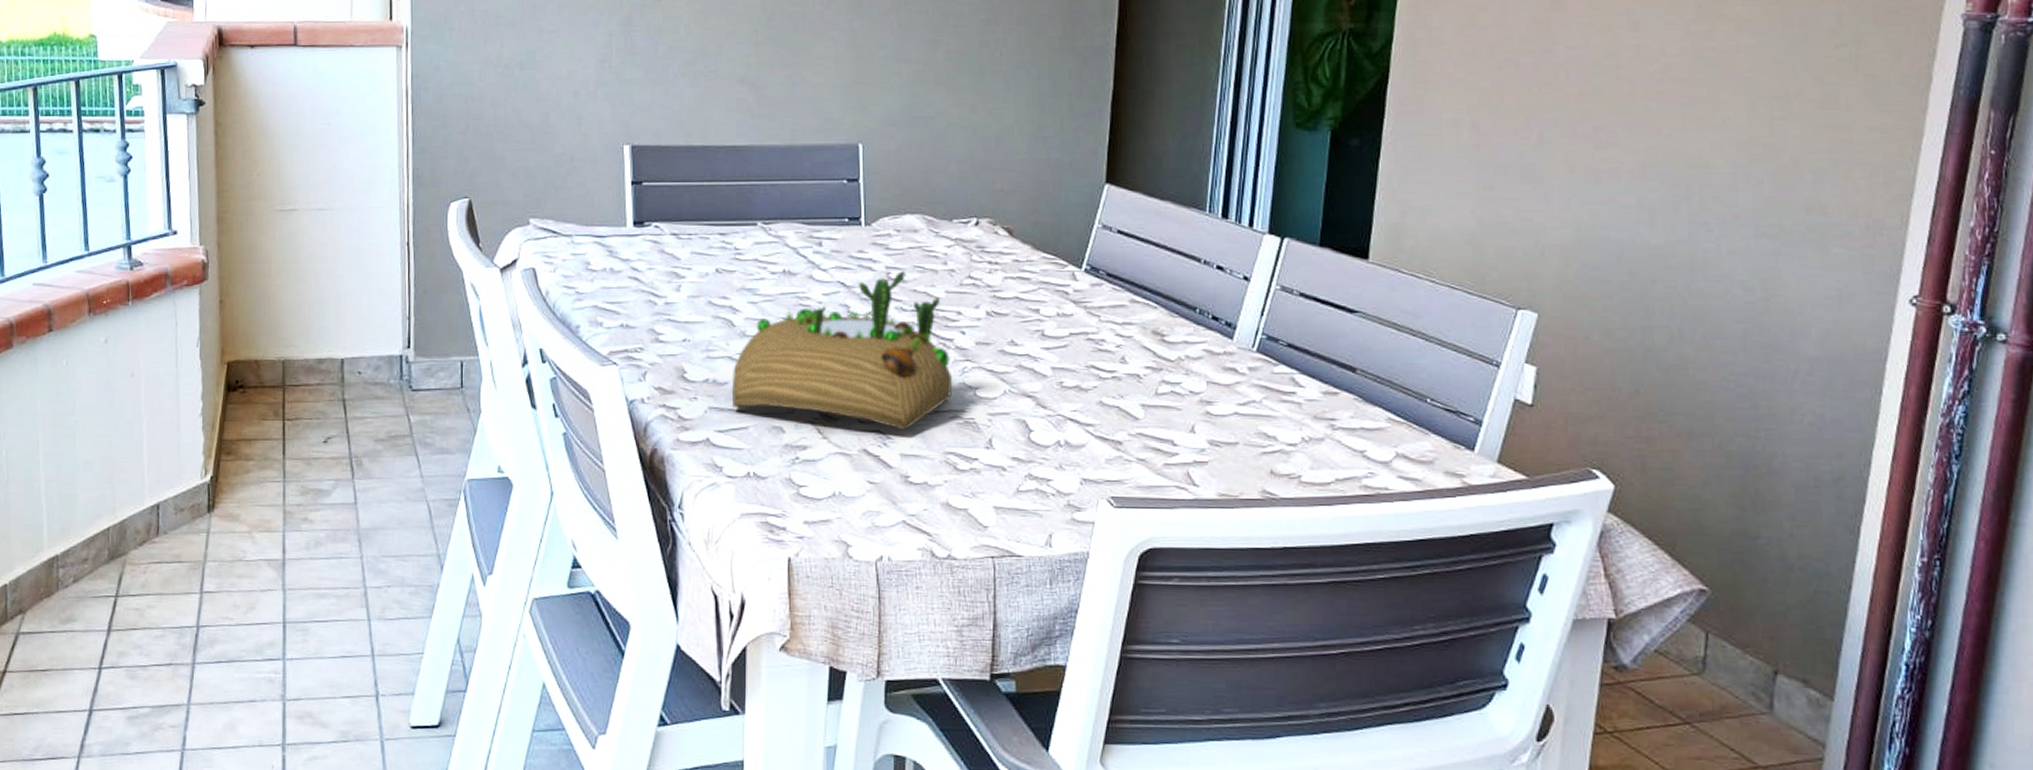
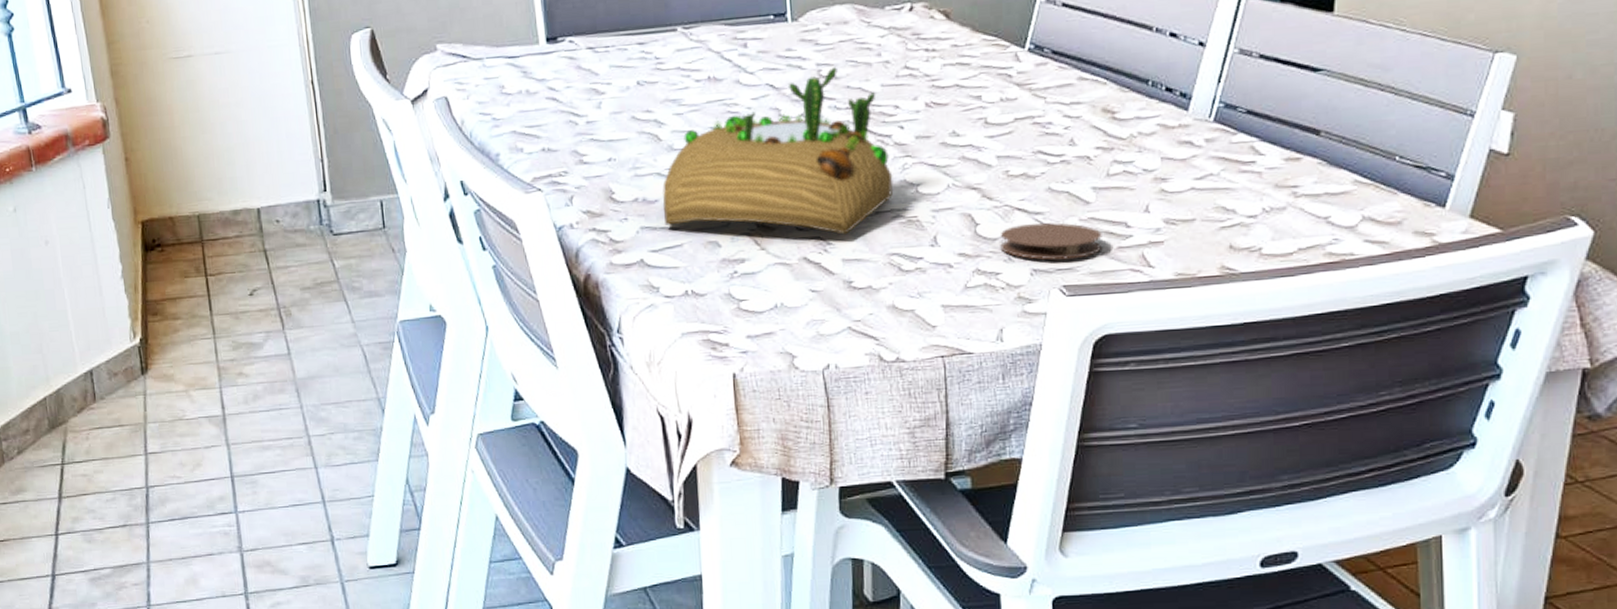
coaster: none [1052,434,1150,472] -> present [1000,221,1102,260]

